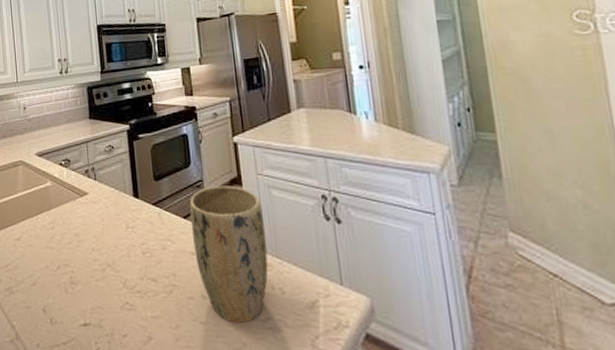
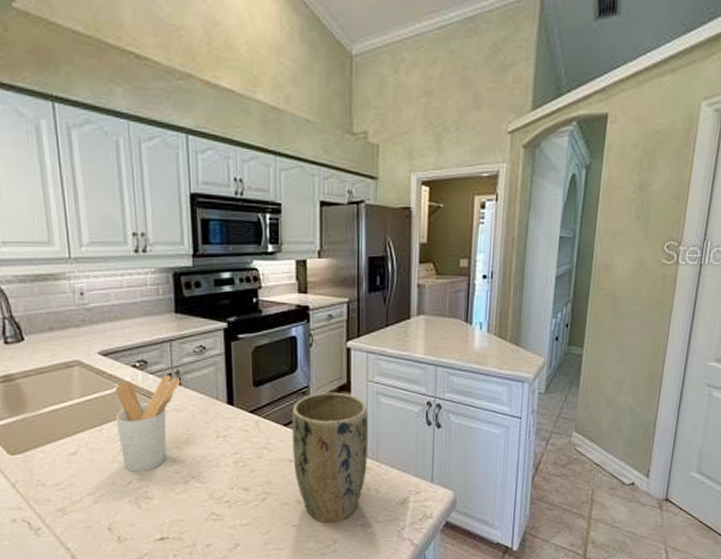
utensil holder: none [47,171,96,259] -> present [115,375,181,473]

